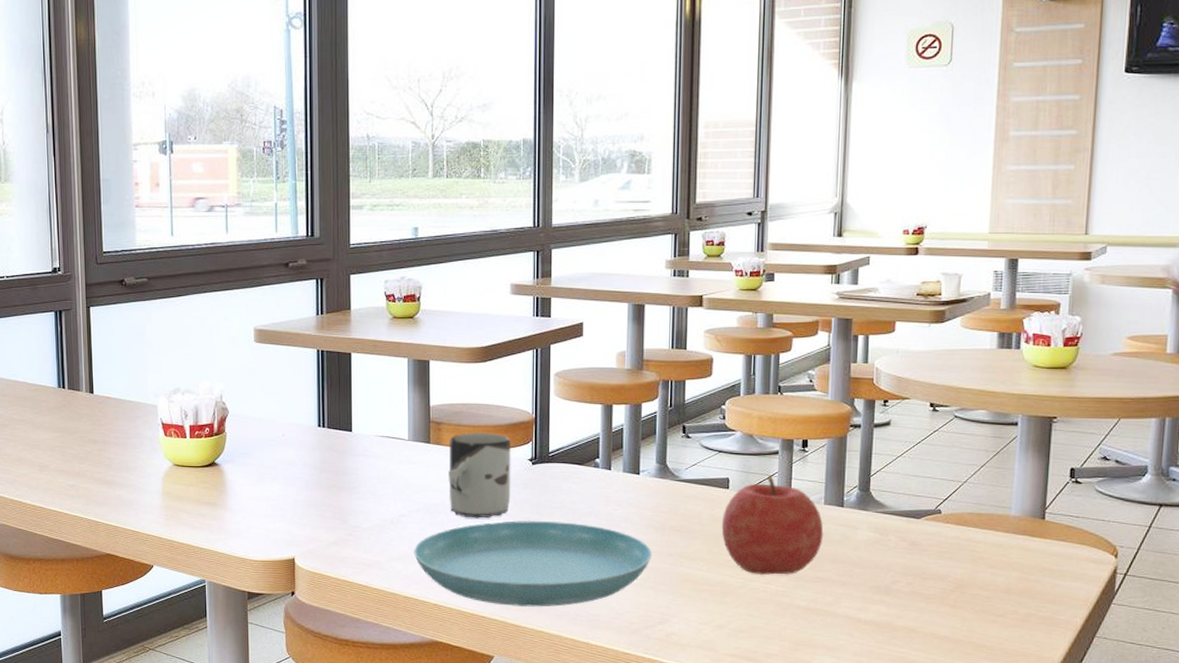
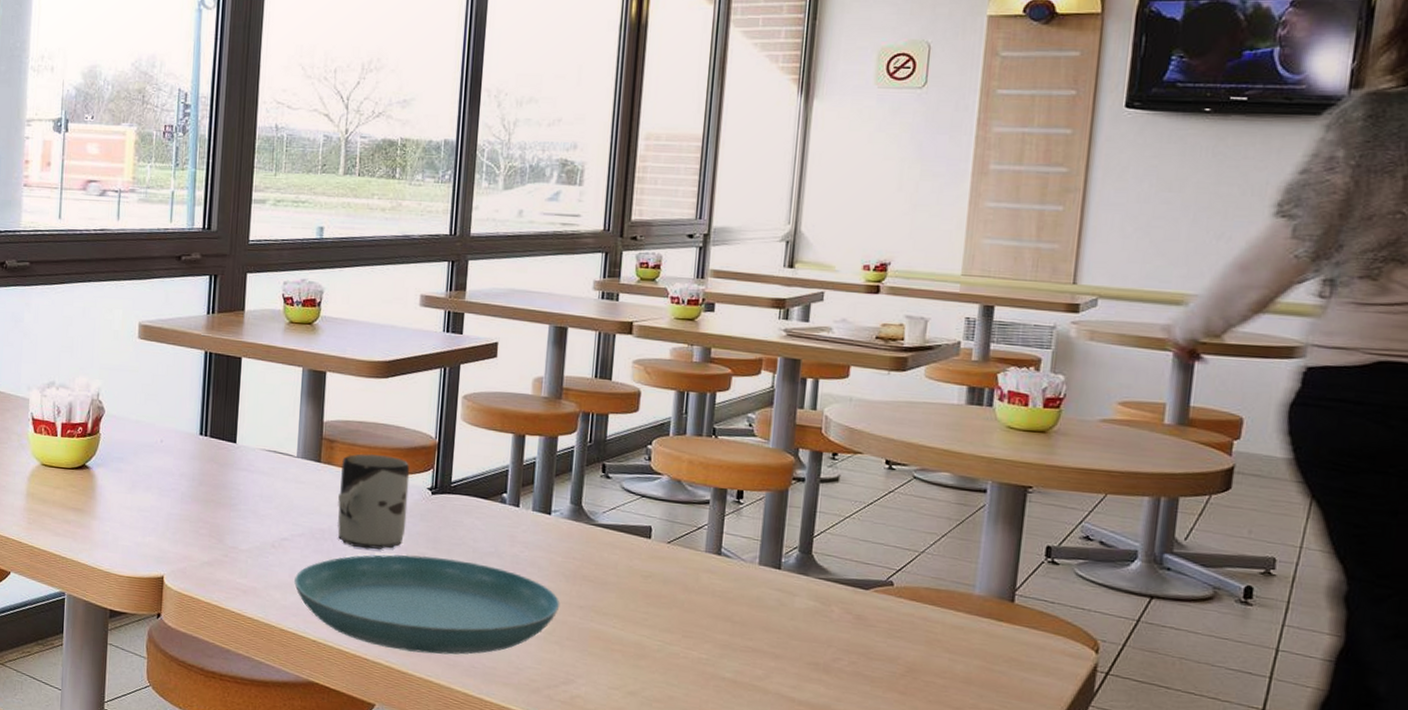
fruit: present [721,476,824,575] -> none [639,528,757,642]

